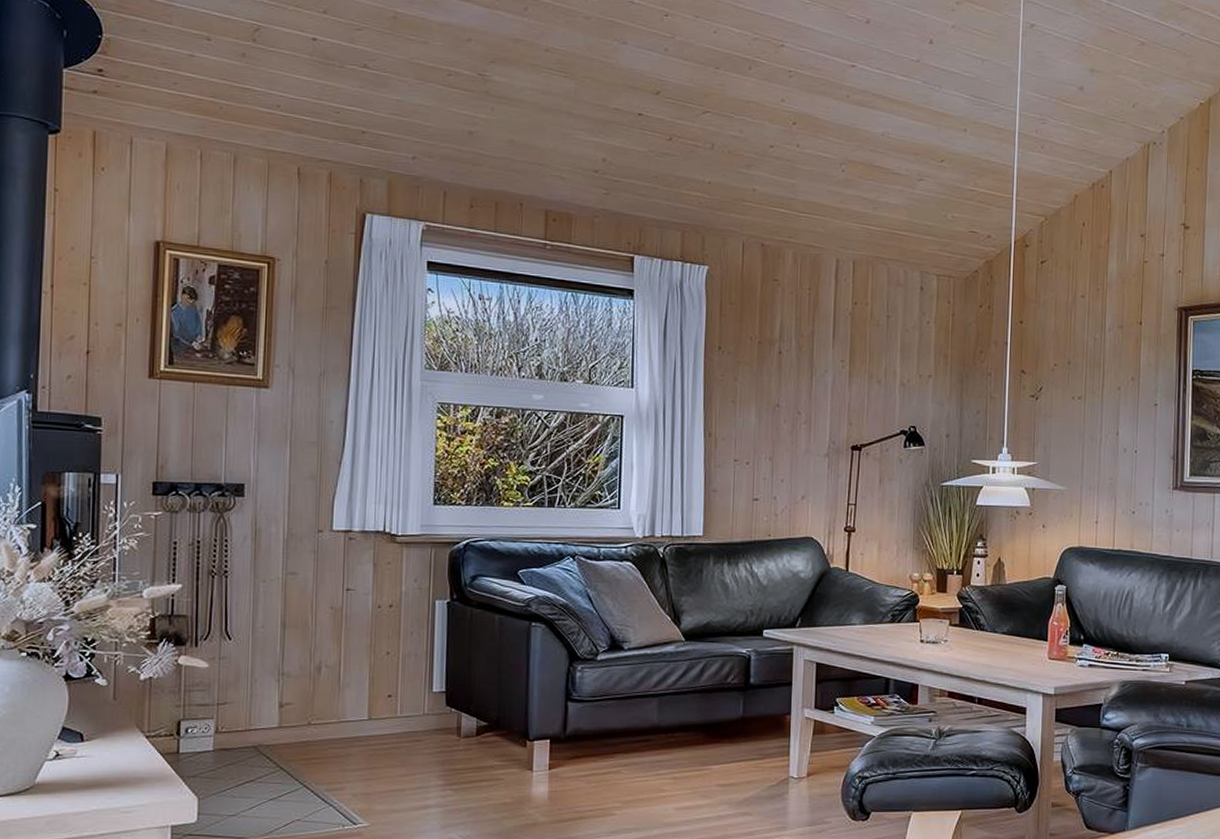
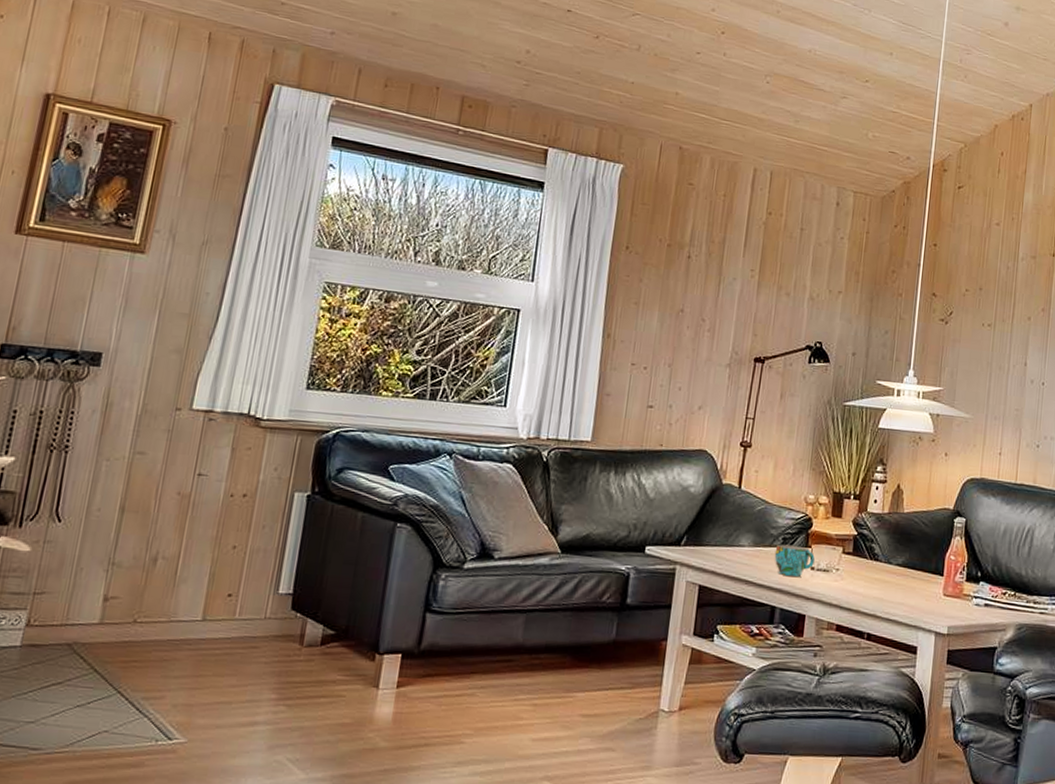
cup: none [885,620,923,649] -> present [774,544,815,577]

